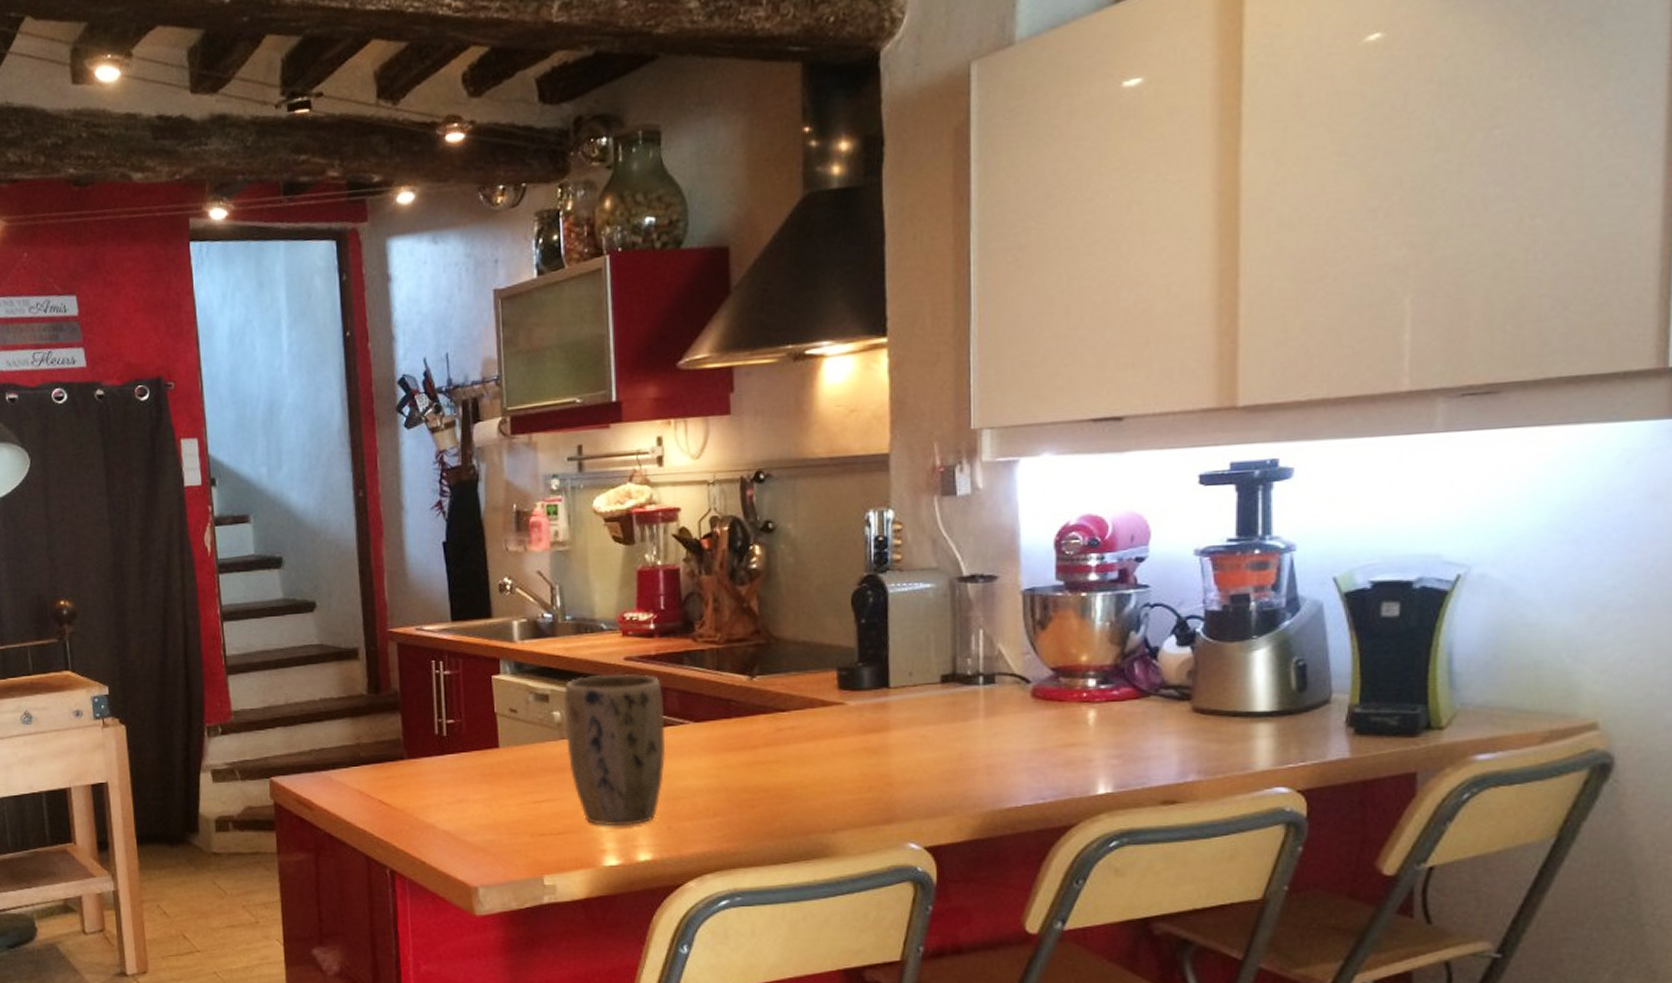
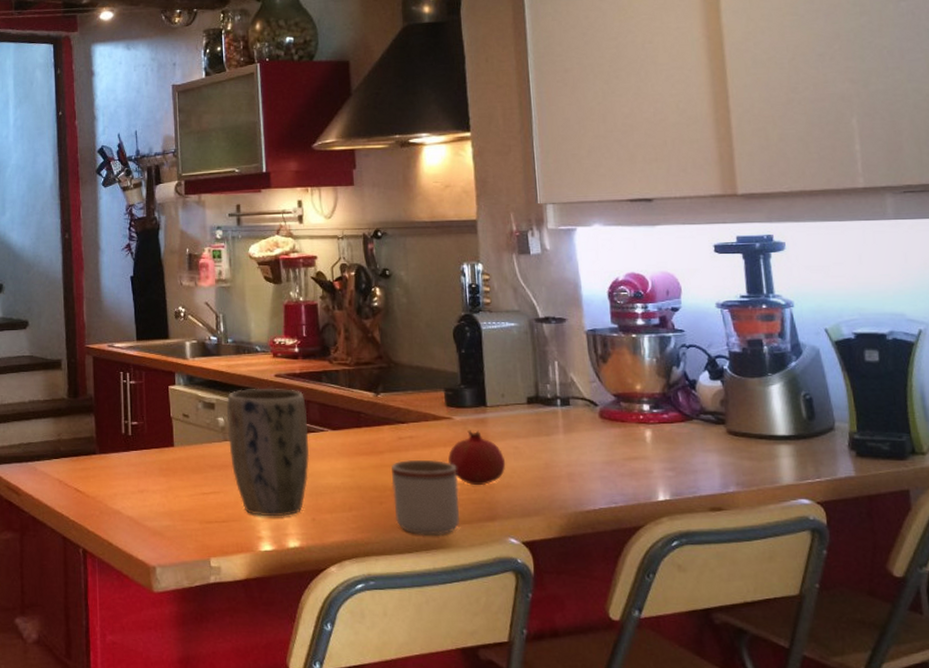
mug: none [766,754,849,843] -> present [391,460,460,535]
fruit: none [838,717,910,783] -> present [448,430,506,486]

